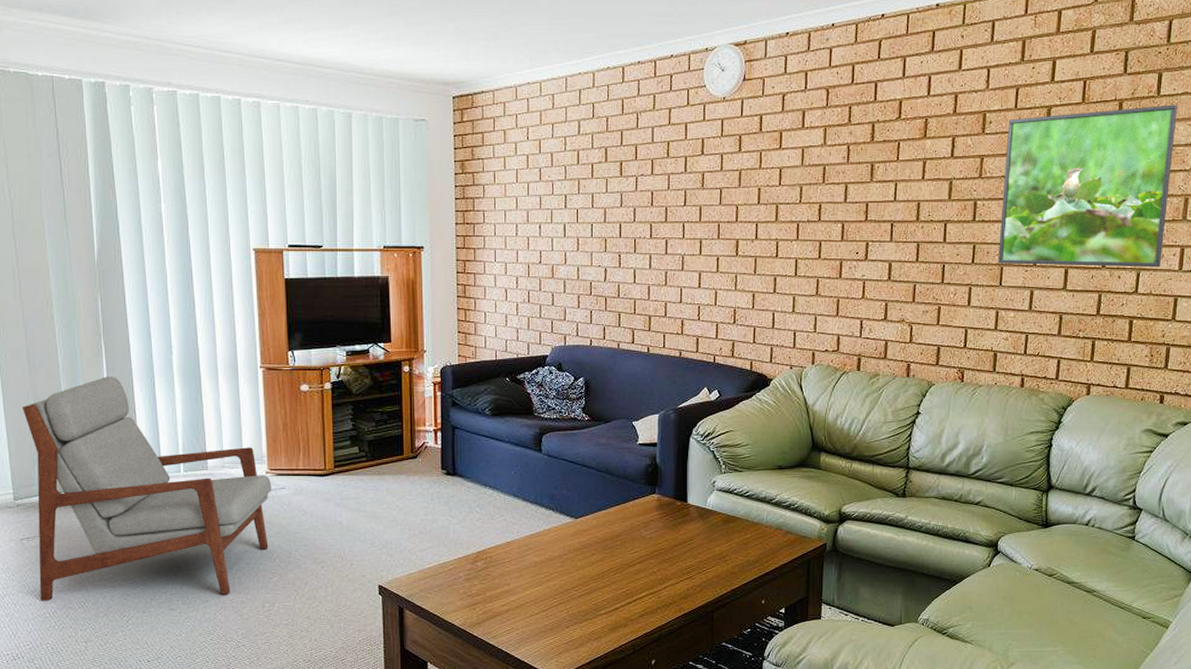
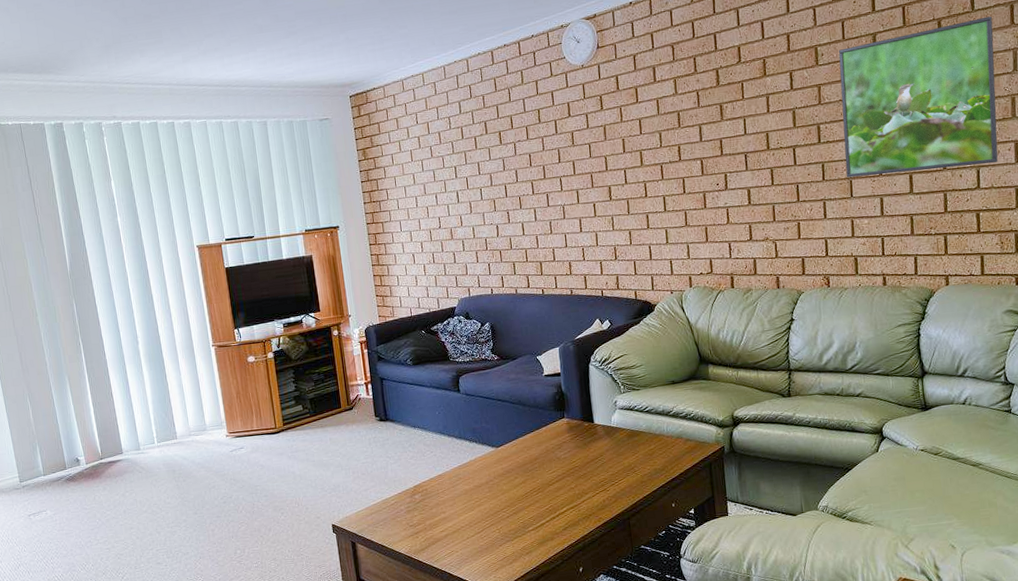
armchair: present [23,377,272,601] -> none [20,368,235,567]

